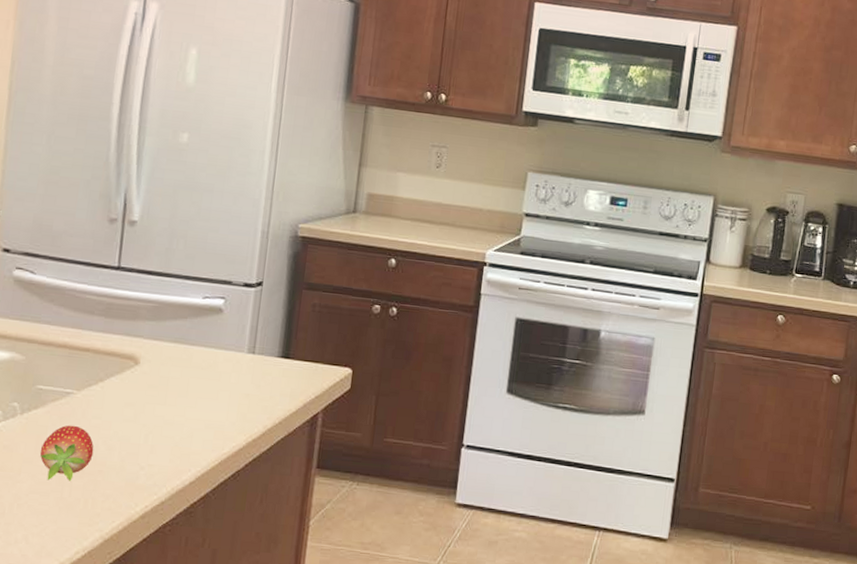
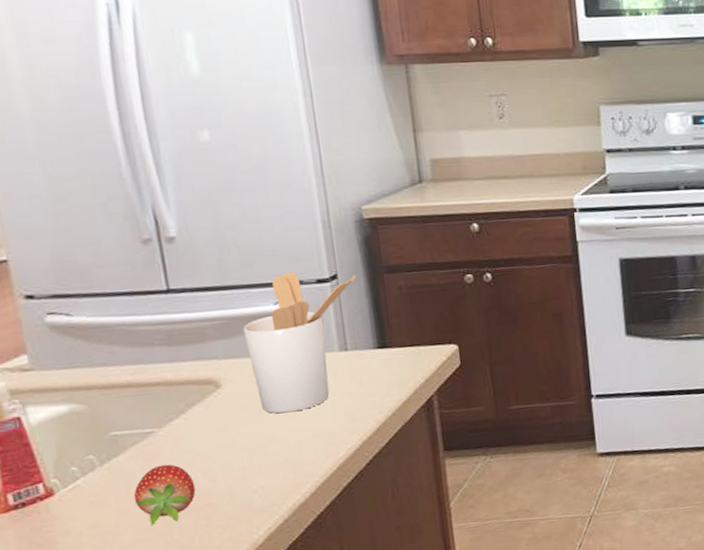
utensil holder: none [168,271,279,401] -> present [243,271,357,414]

